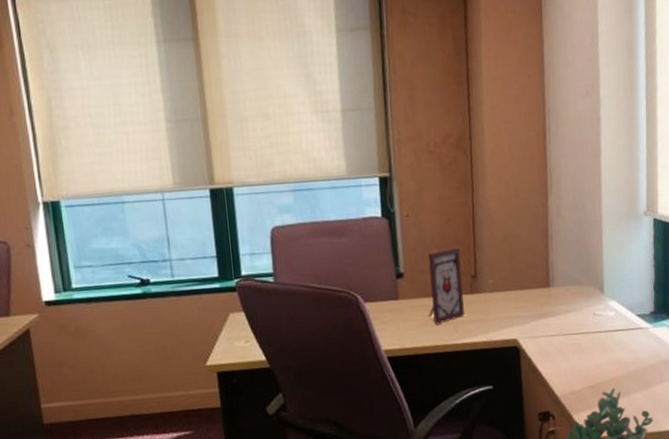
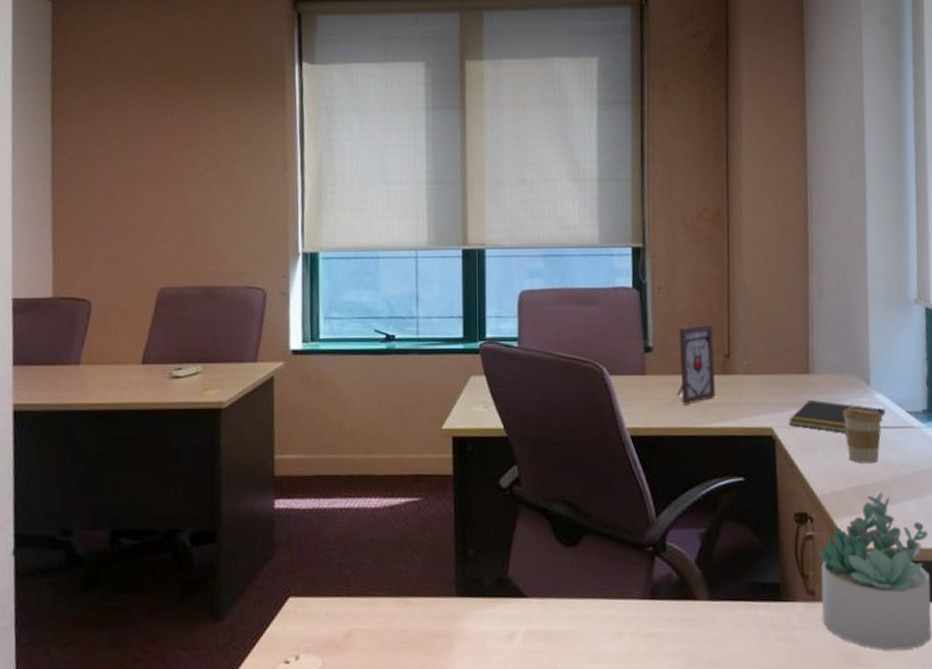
notepad: none [532,311,617,338] -> present [789,399,885,433]
coffee cup: none [580,314,616,364] -> present [843,406,883,463]

